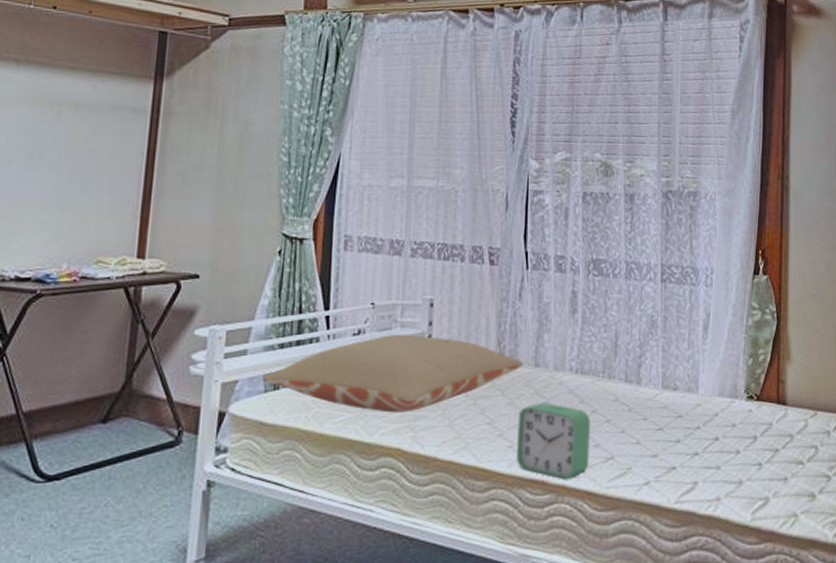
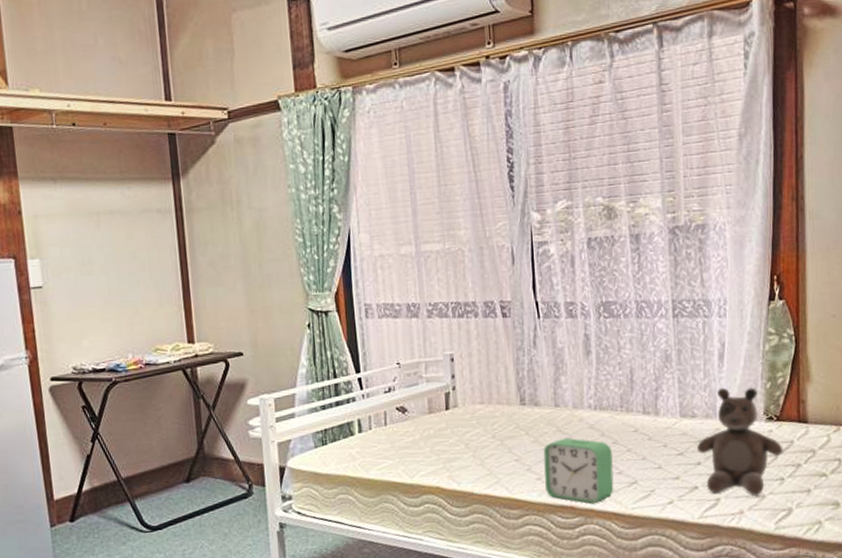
pillow: present [262,334,524,413] -> none [311,387,544,457]
stuffed animal: none [676,360,762,482] -> present [696,387,783,496]

